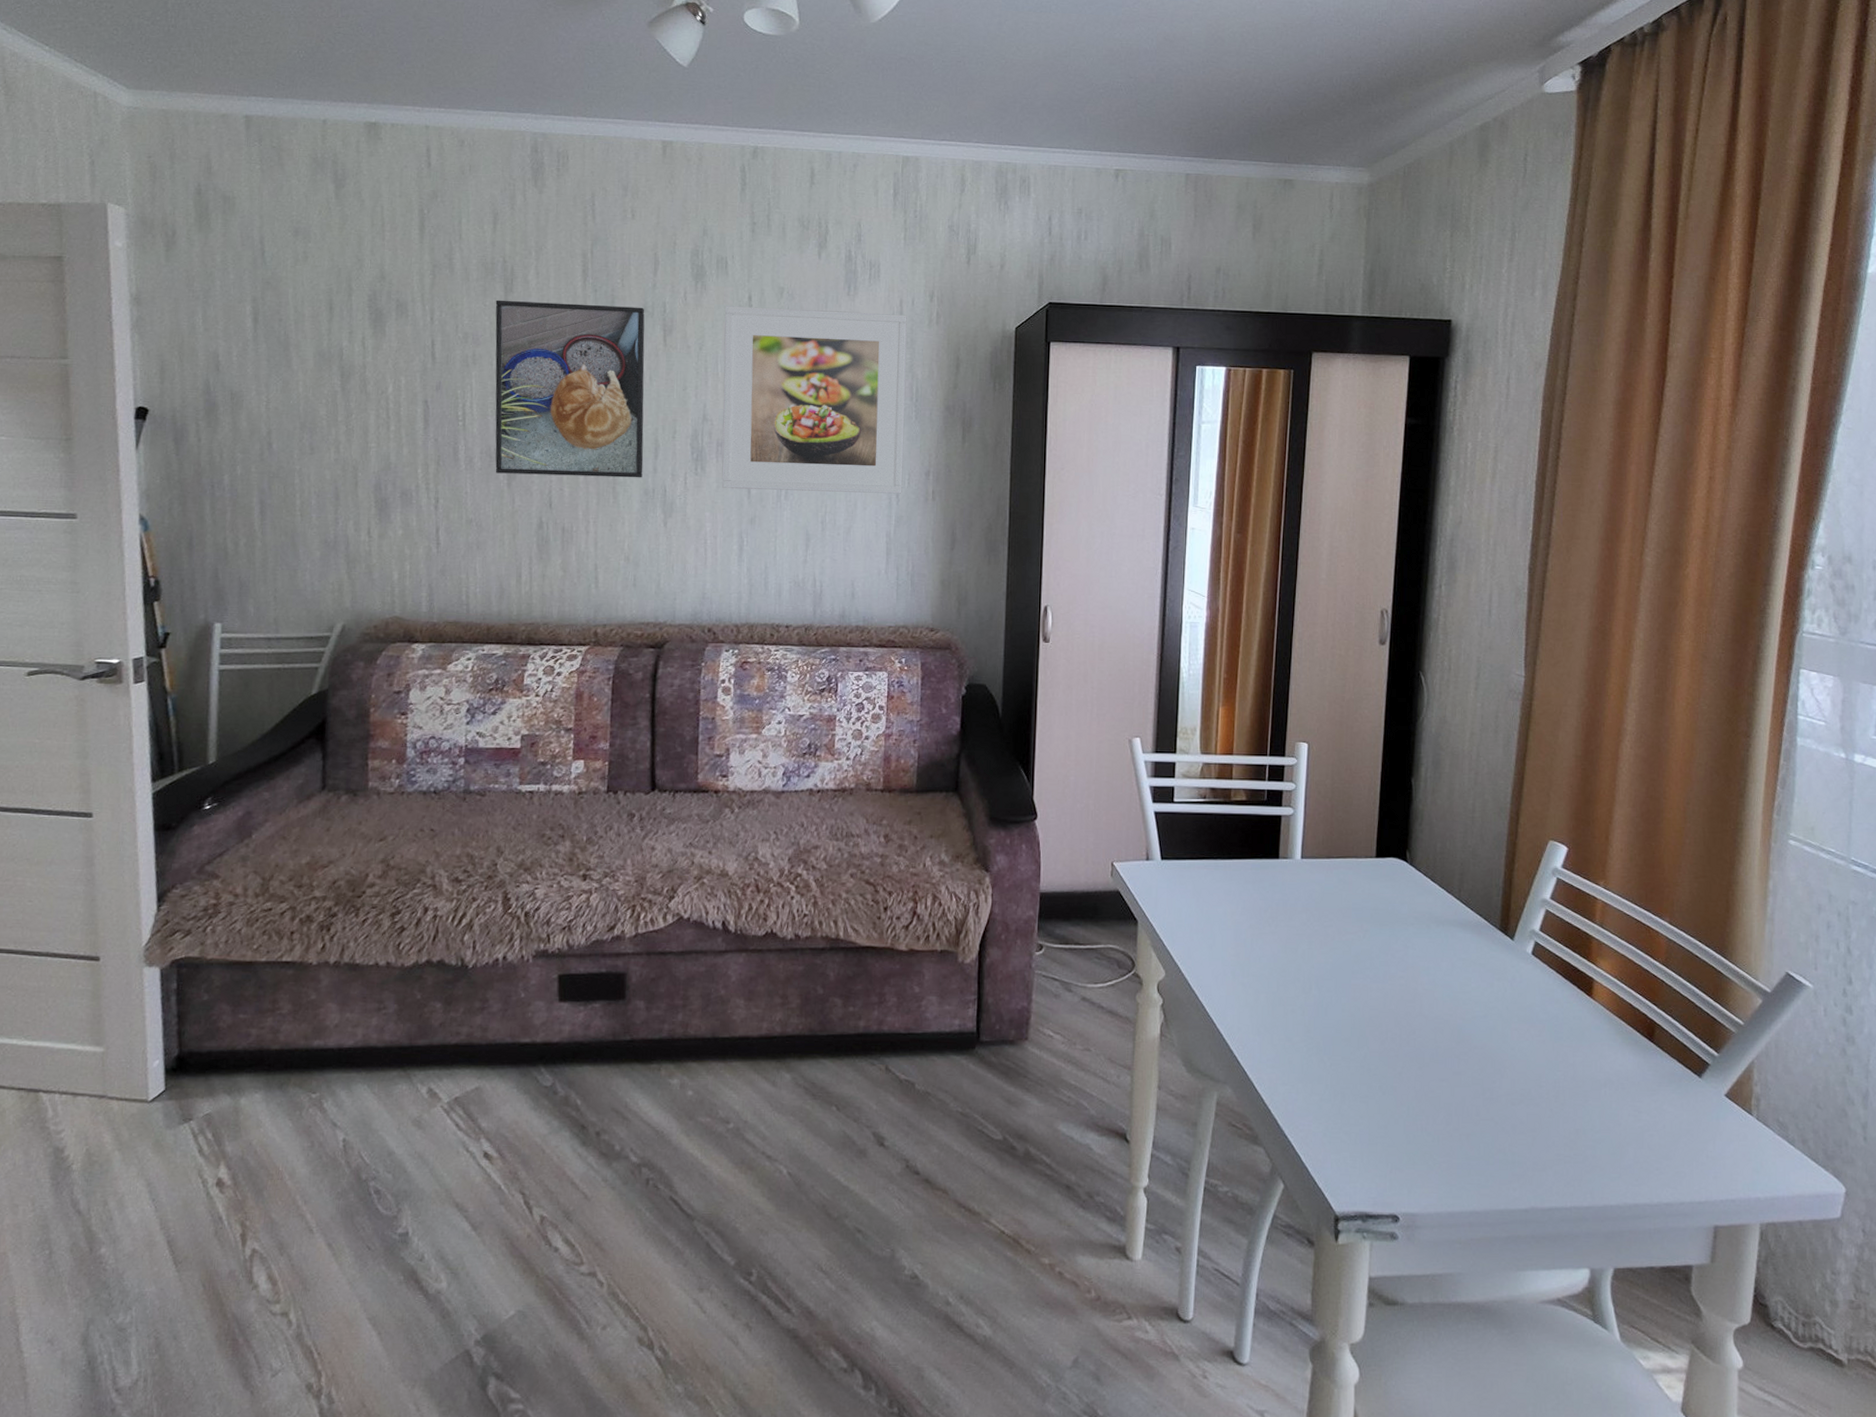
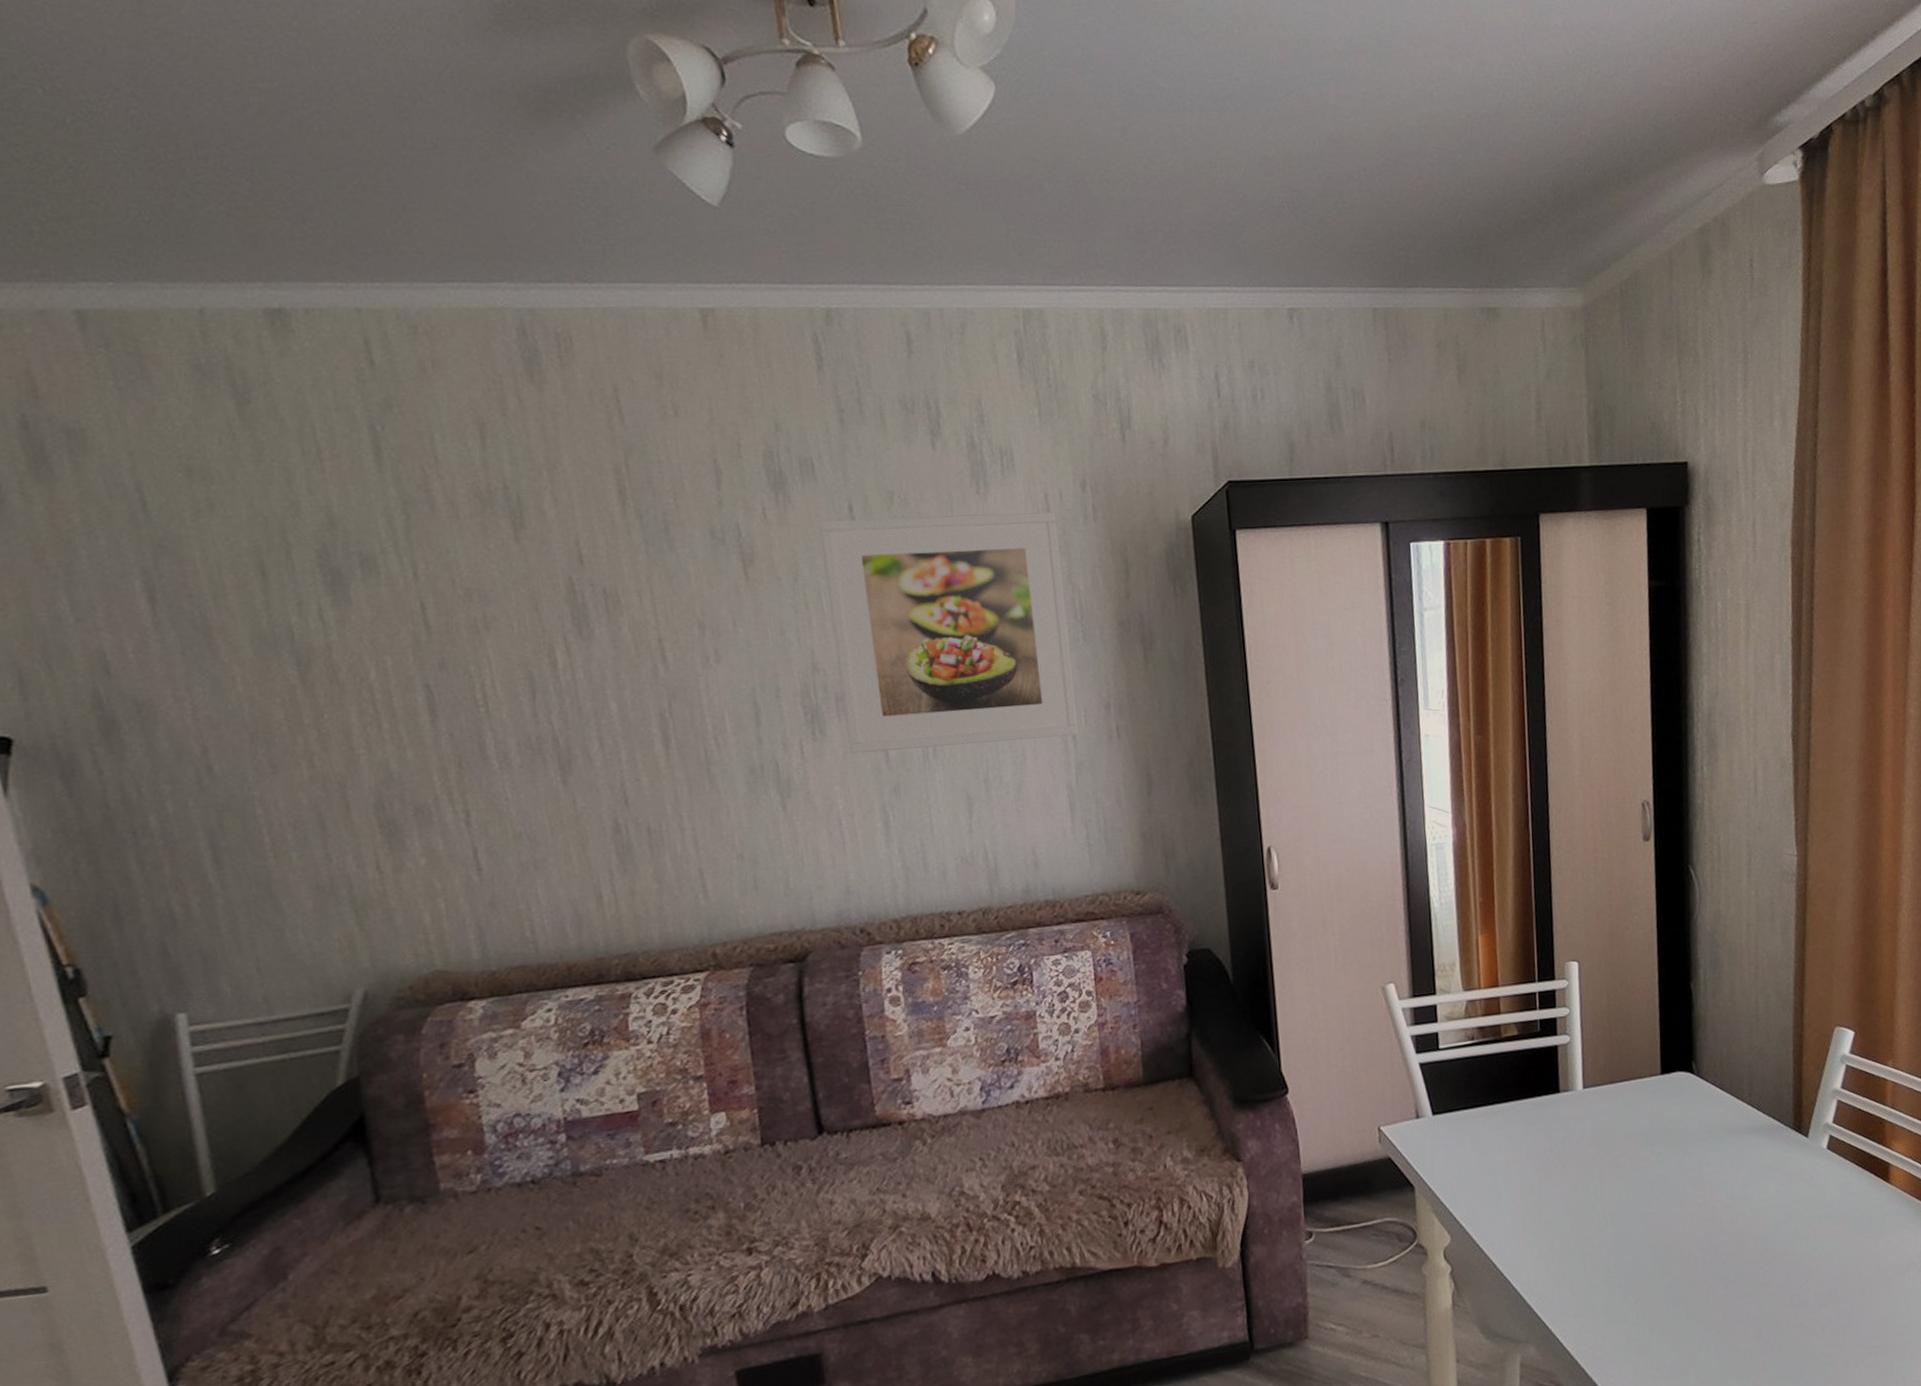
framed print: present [495,299,645,478] -> none [502,533,744,769]

